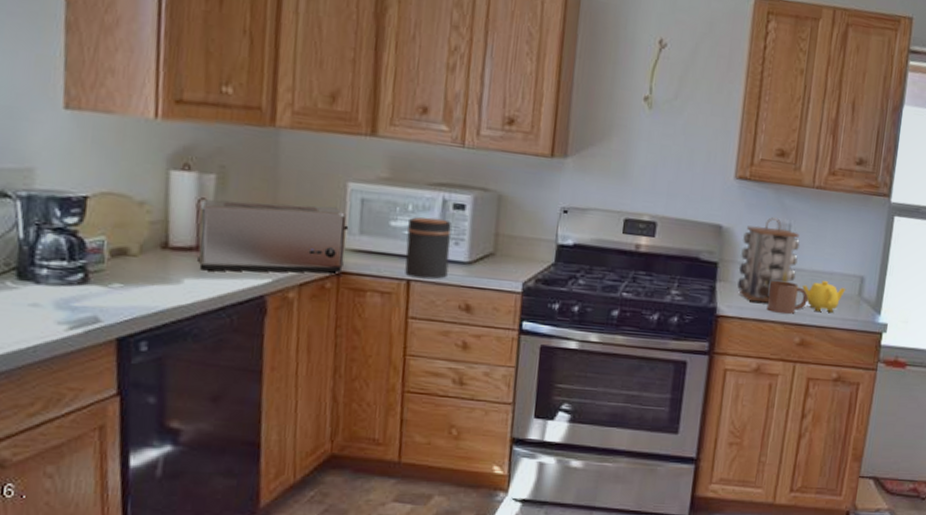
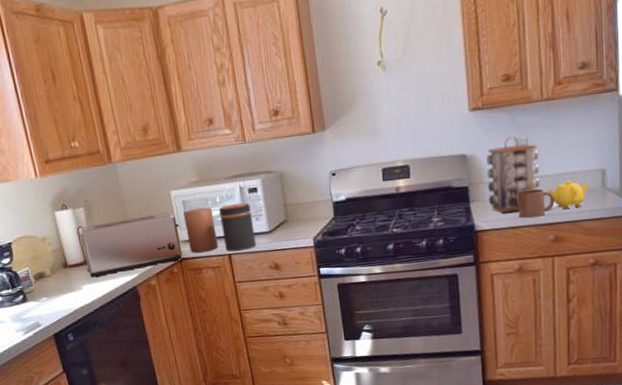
canister: none [355,211,399,272] -> present [183,207,218,254]

